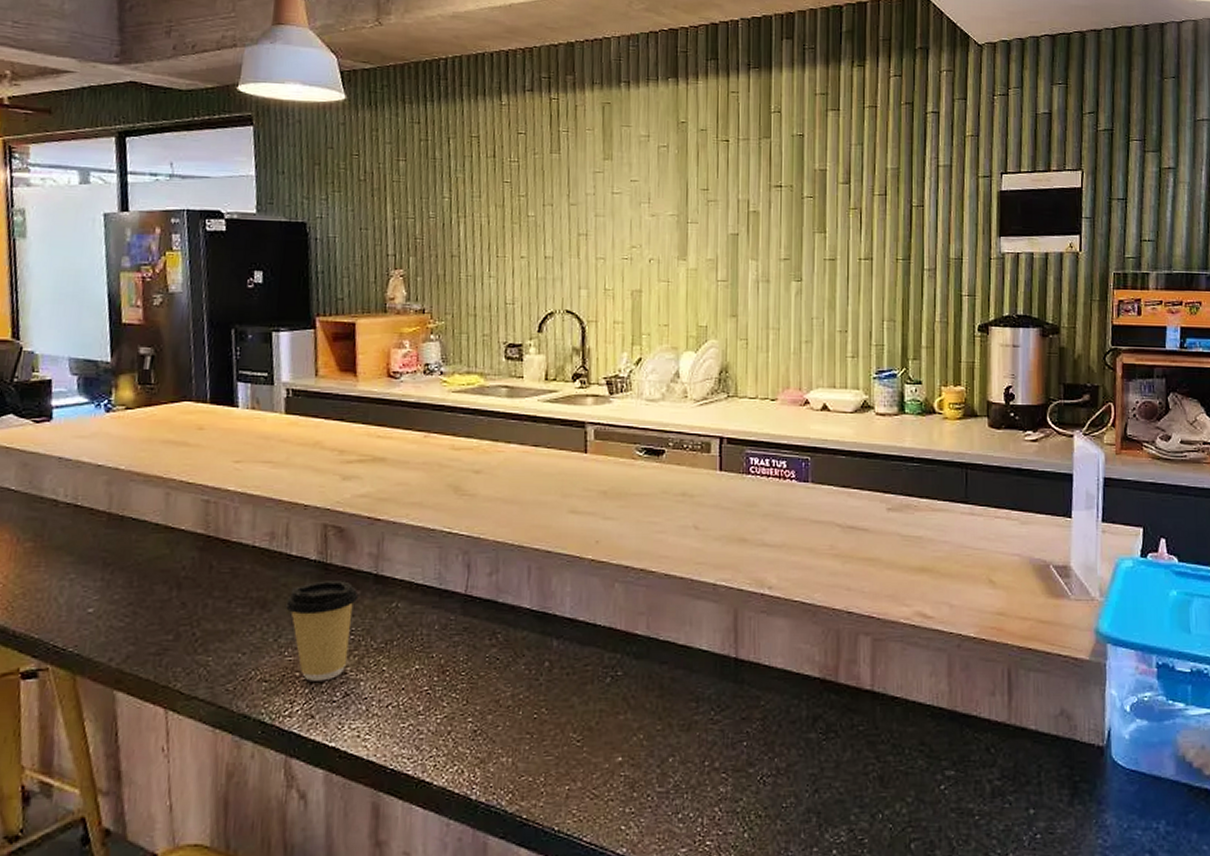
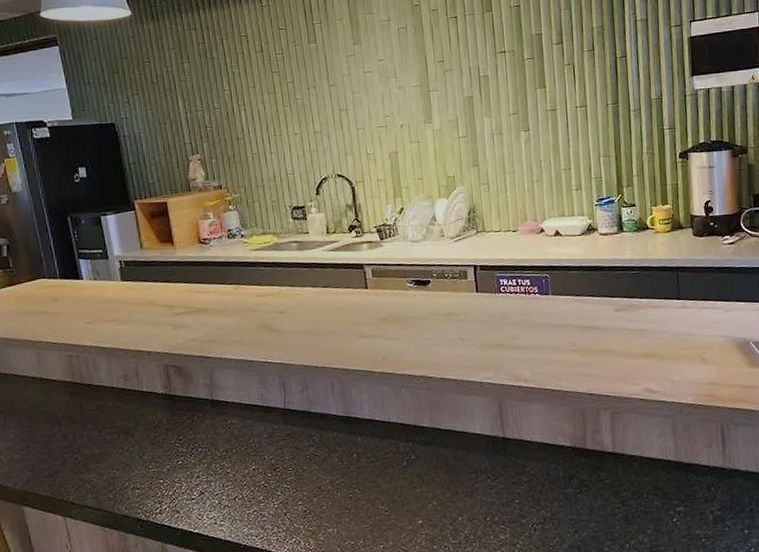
coffee cup: present [284,581,359,681] -> none [144,407,201,486]

